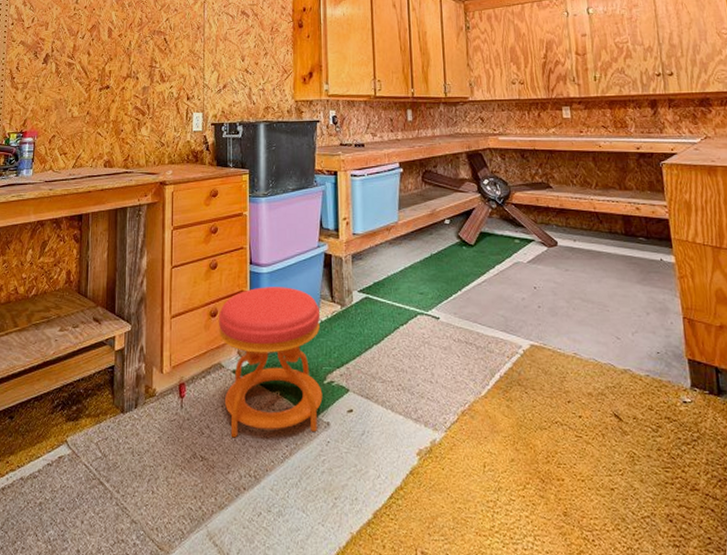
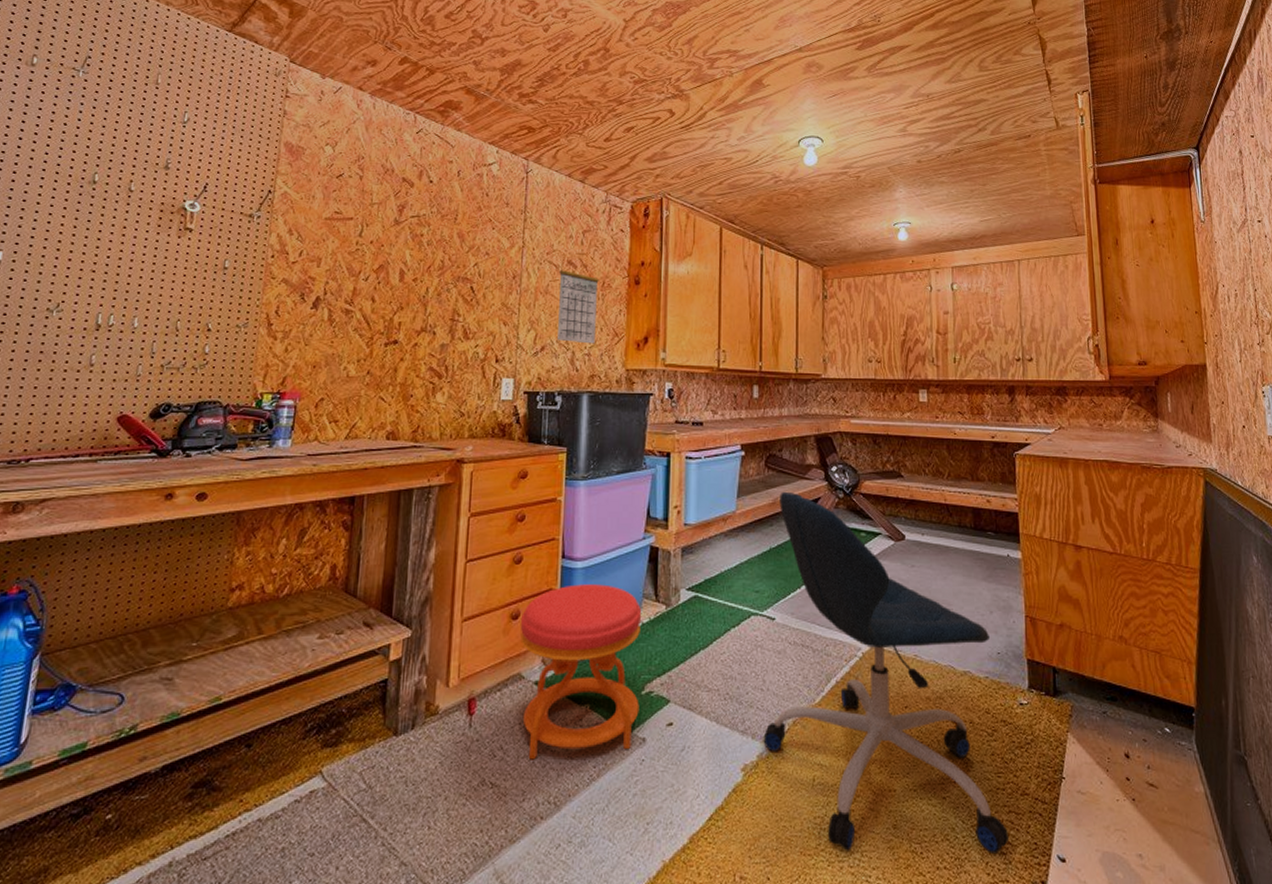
calendar: none [235,10,268,81] -> present [557,260,599,344]
office chair: none [435,203,681,547] -> present [763,491,1008,855]

